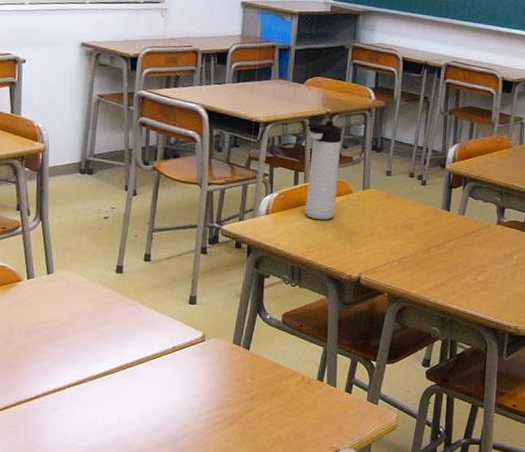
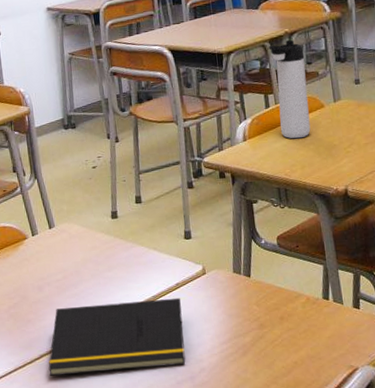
notepad: none [23,357,174,428] -> present [48,297,186,376]

